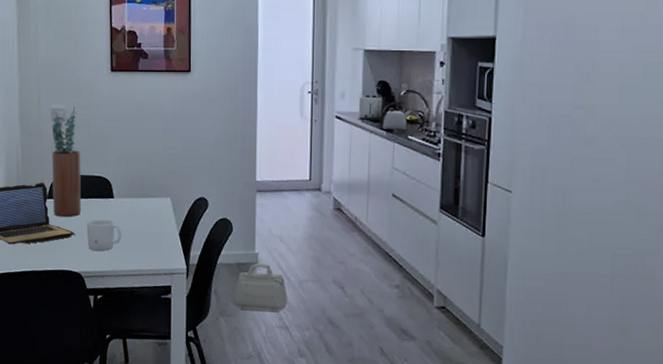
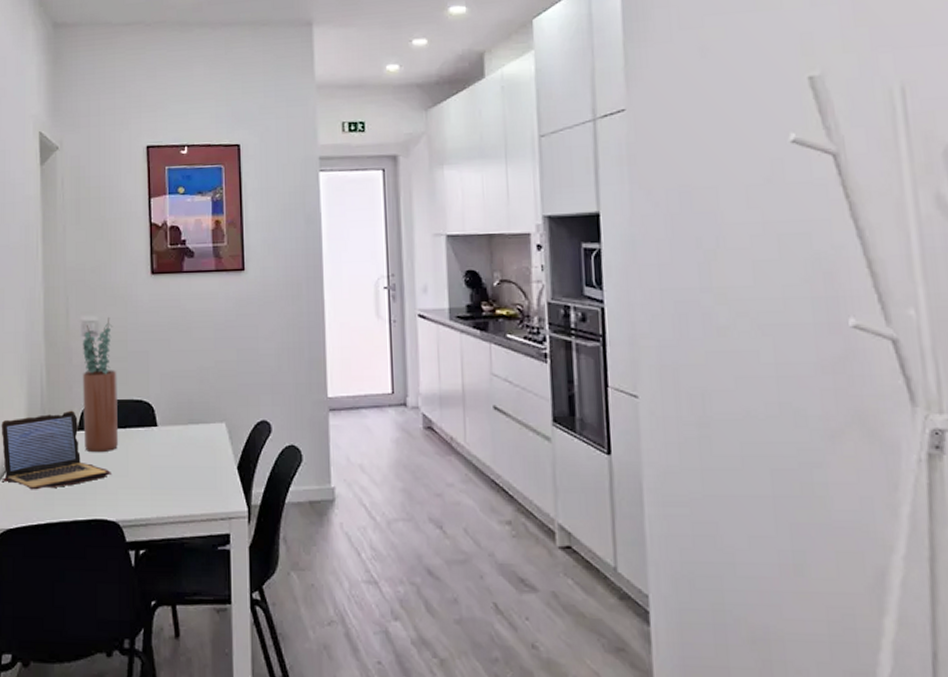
mug: present [86,219,122,251] -> none [124,453,168,493]
handbag: present [233,263,288,313] -> none [307,500,375,563]
toaster: present [358,93,383,120] -> none [444,286,474,318]
kettle: present [379,100,412,130] -> none [471,292,509,328]

